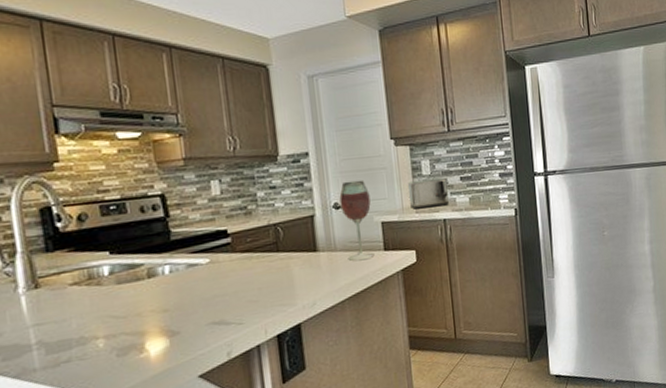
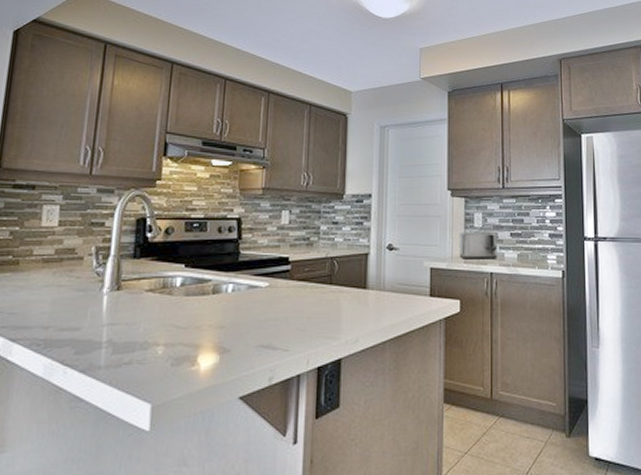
wineglass: present [339,179,375,262] -> none [394,225,422,304]

